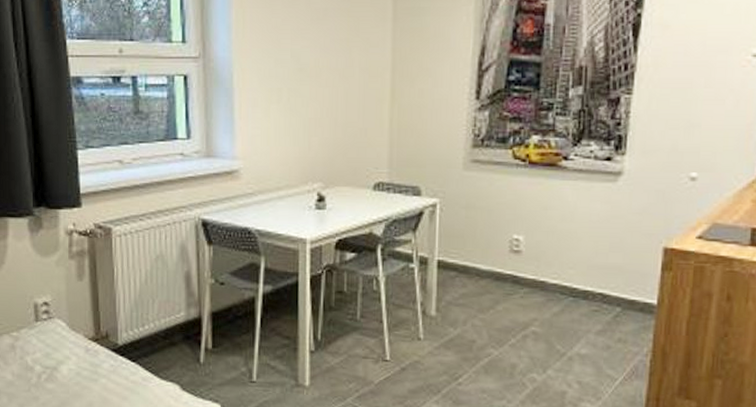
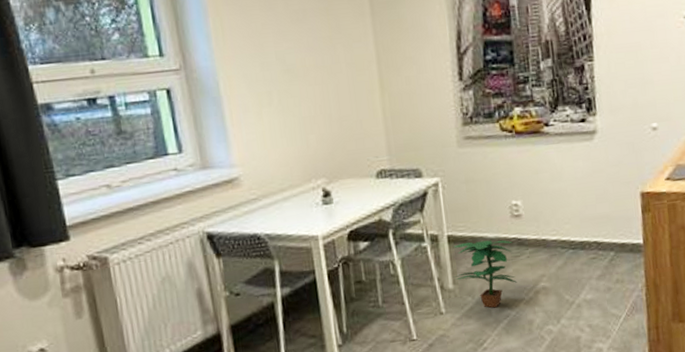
potted plant: none [437,270,507,344] -> present [453,240,518,308]

